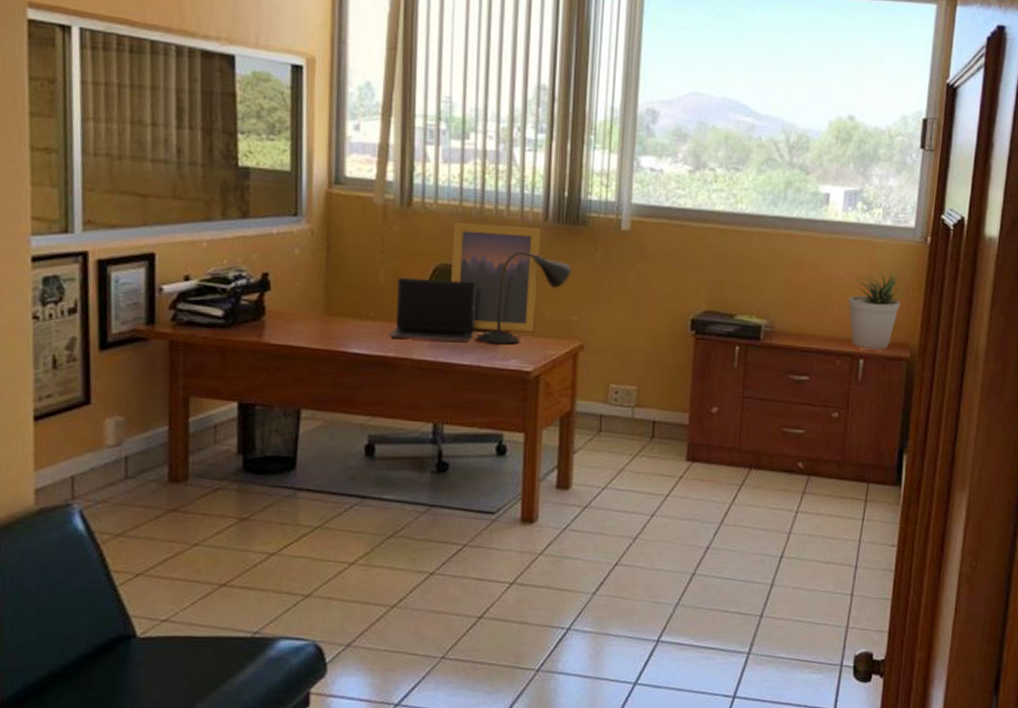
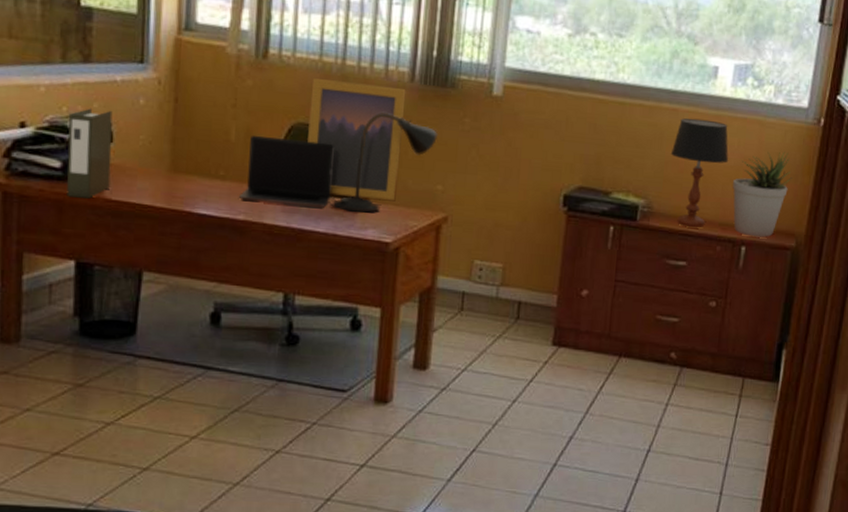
binder: none [228,259,270,343] -> present [66,108,113,199]
table lamp: none [789,242,844,345] -> present [670,118,729,228]

